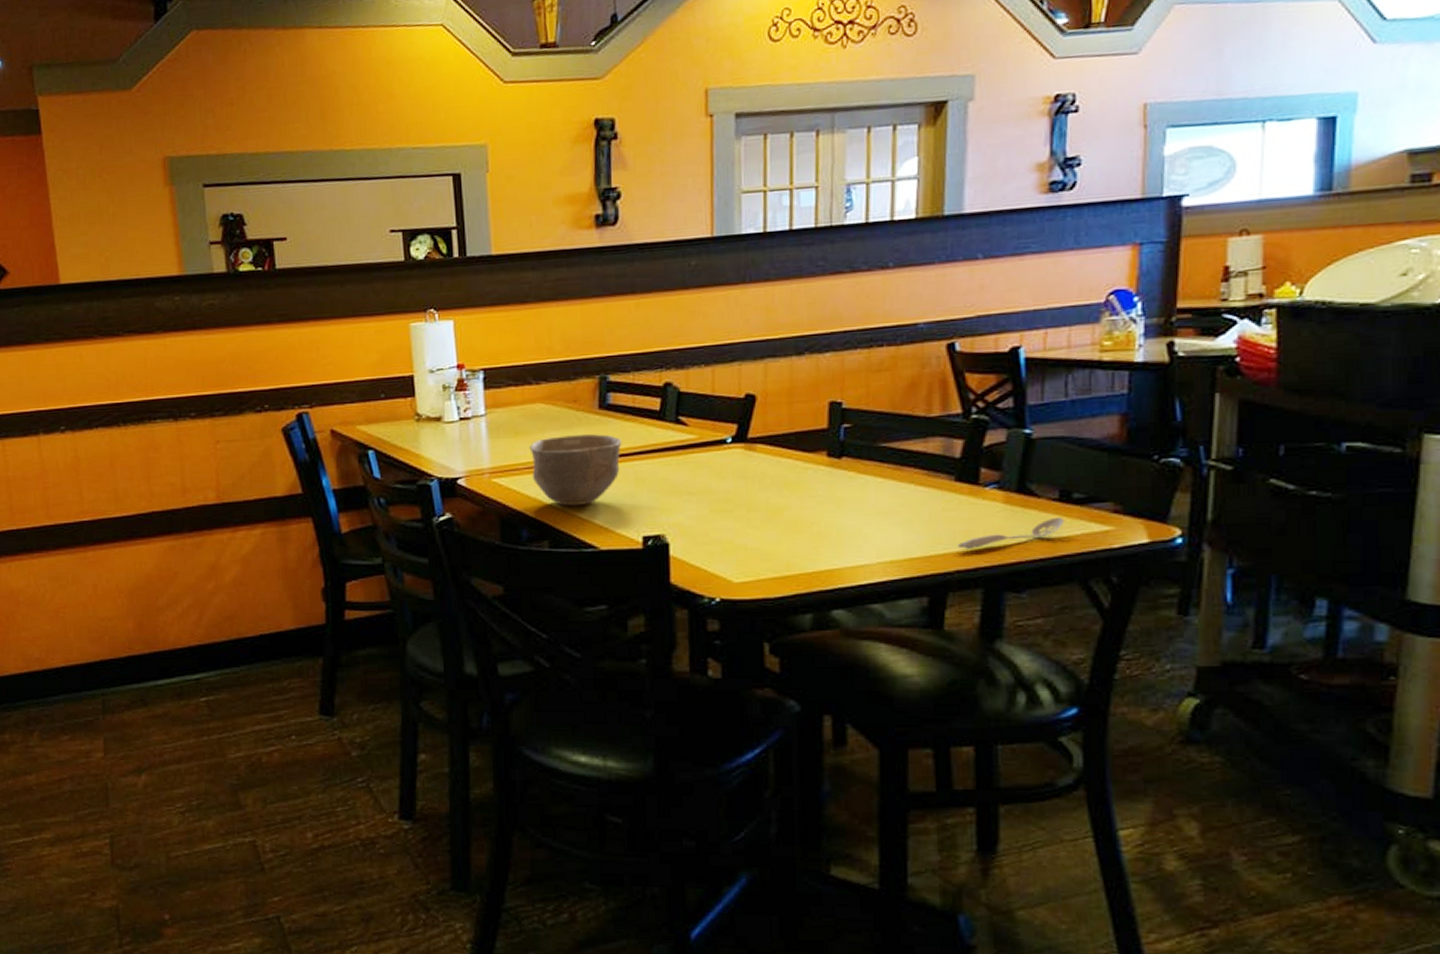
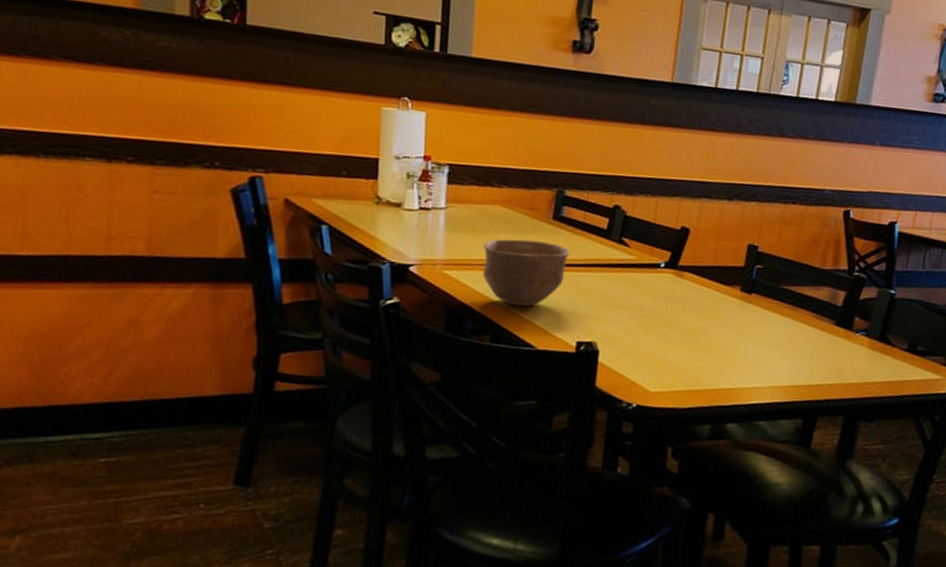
spoon: present [958,517,1065,549] -> none [830,364,909,383]

